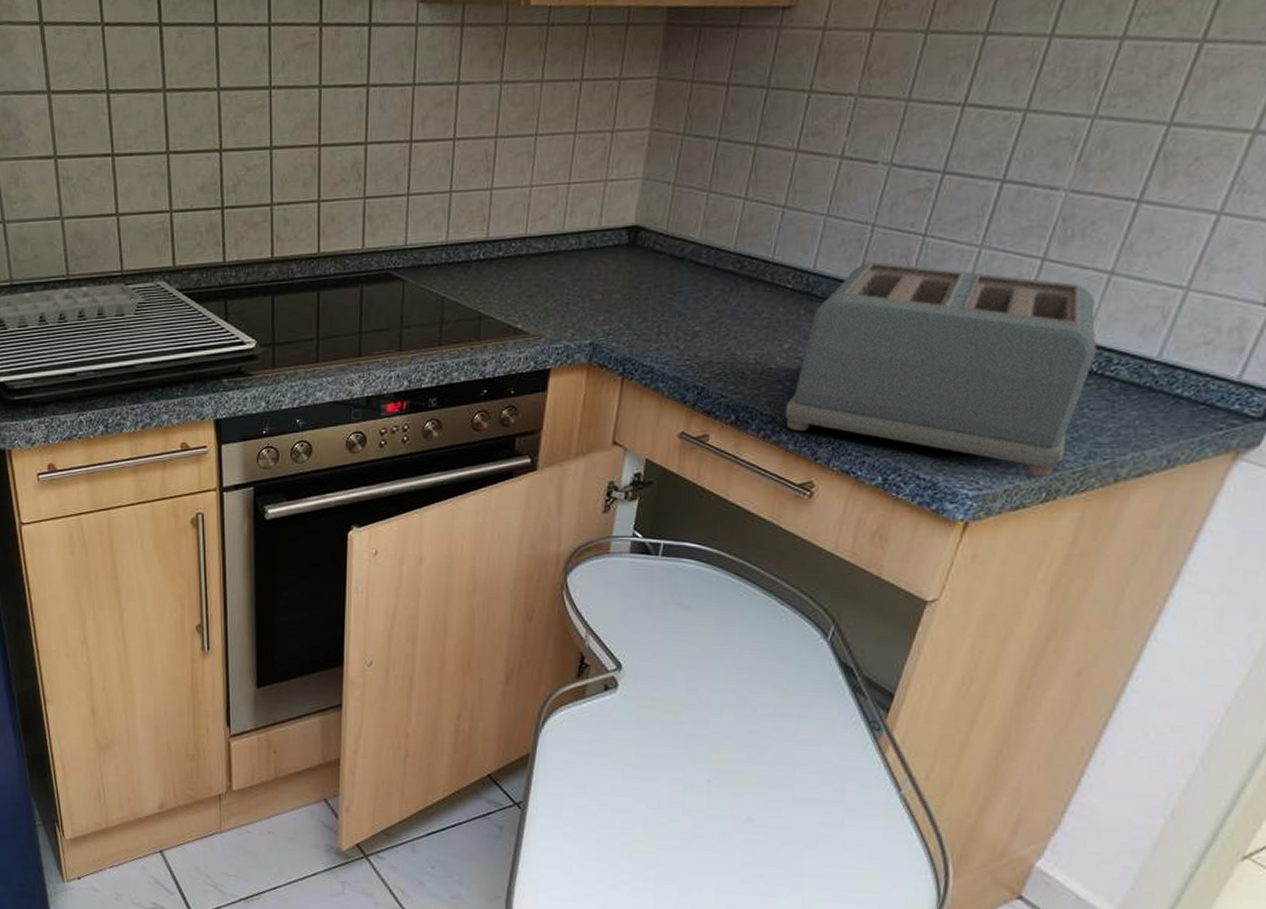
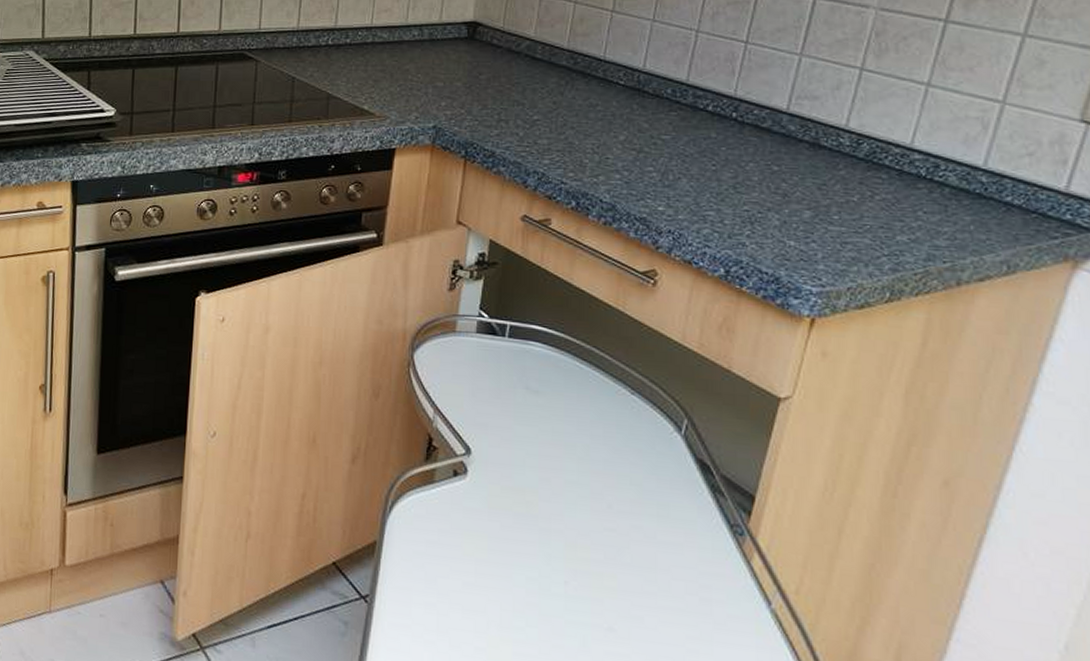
toaster: present [784,261,1098,477] -> none [624,63,924,277]

